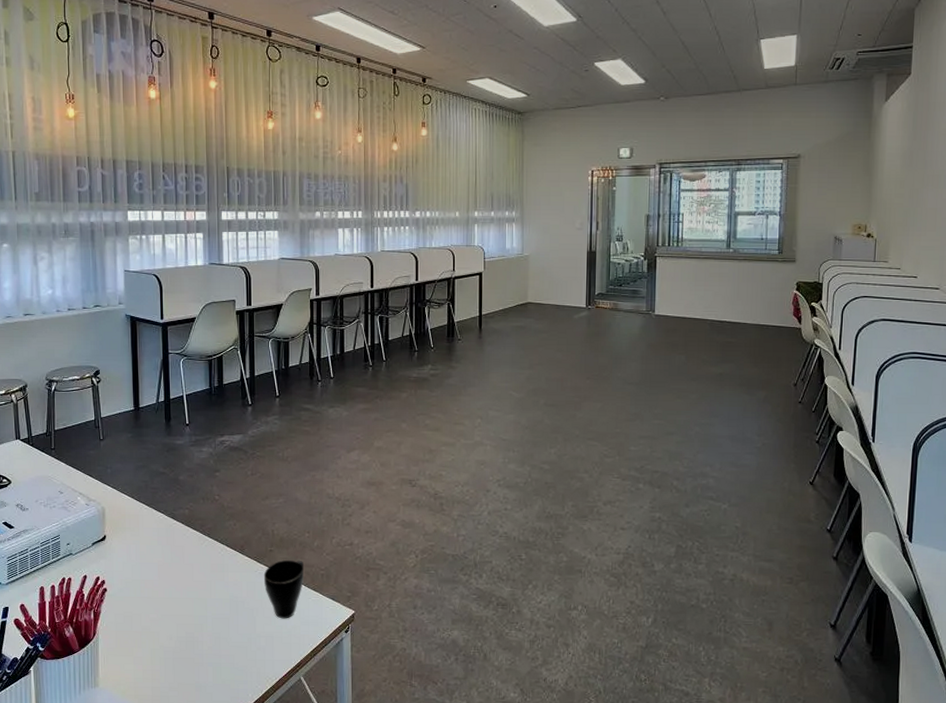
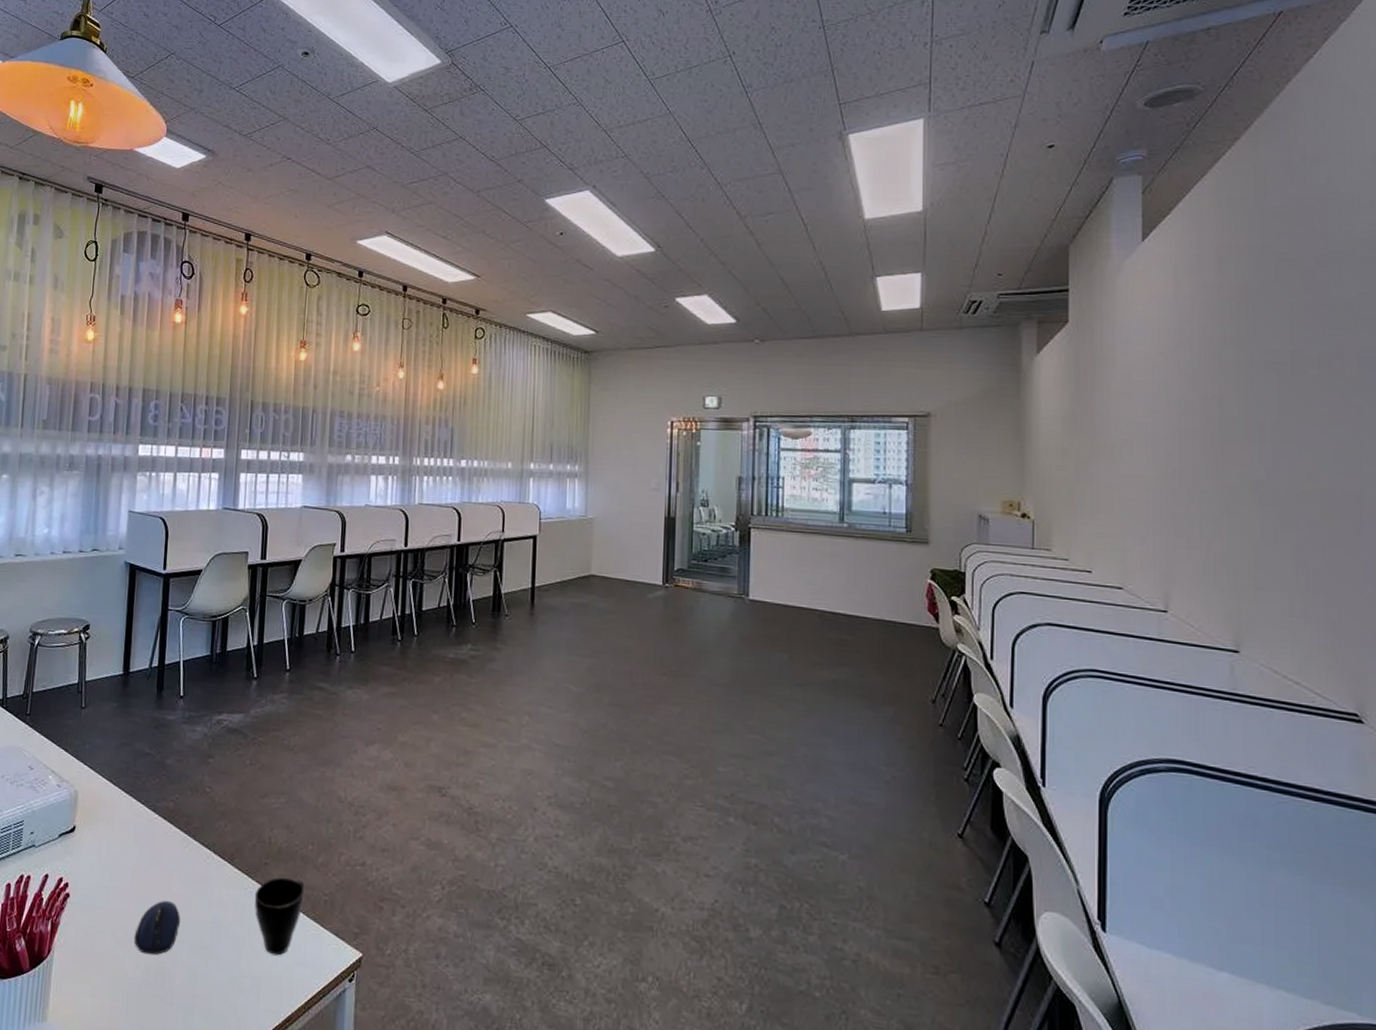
computer mouse: none [165,586,204,629] -> present [134,900,181,955]

